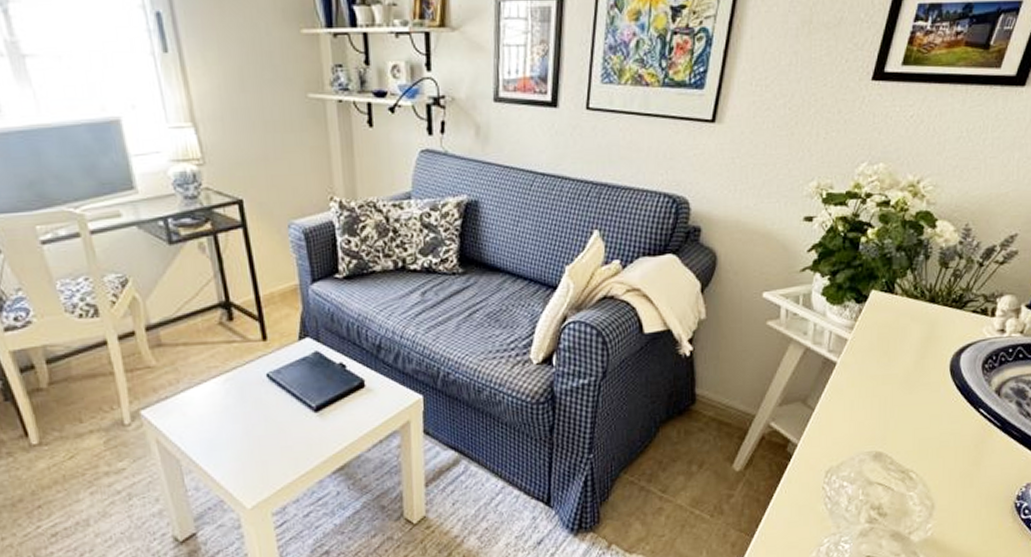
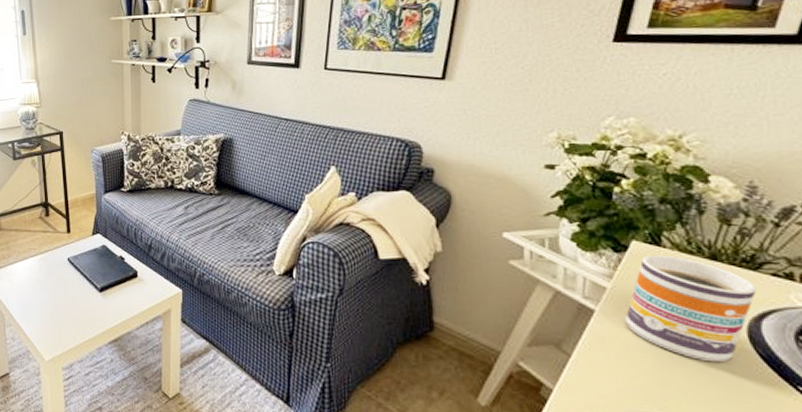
mug: none [860,302,960,398] -> present [625,255,756,363]

